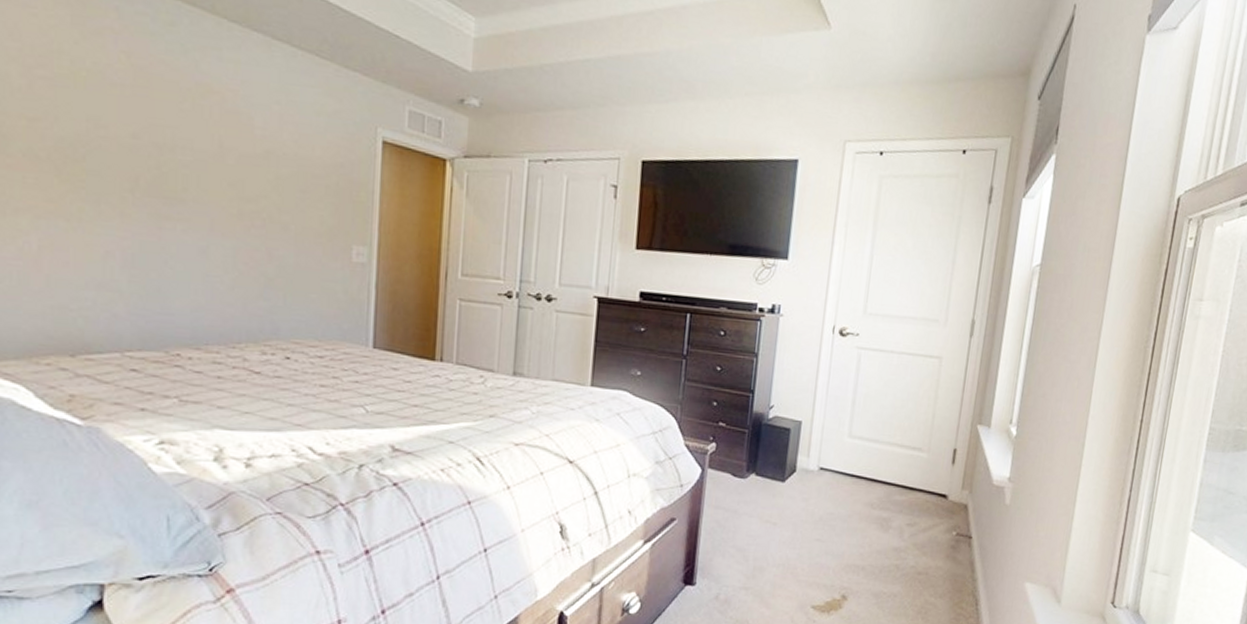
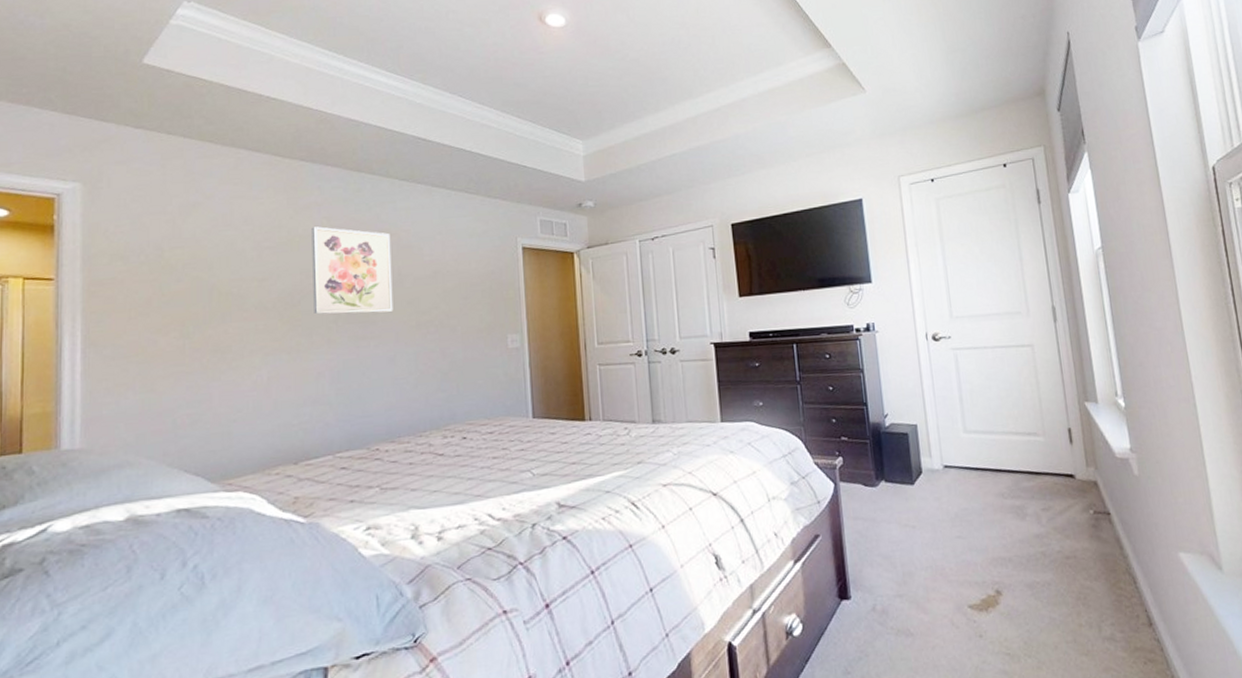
wall art: none [103,61,212,192] -> present [311,226,393,314]

